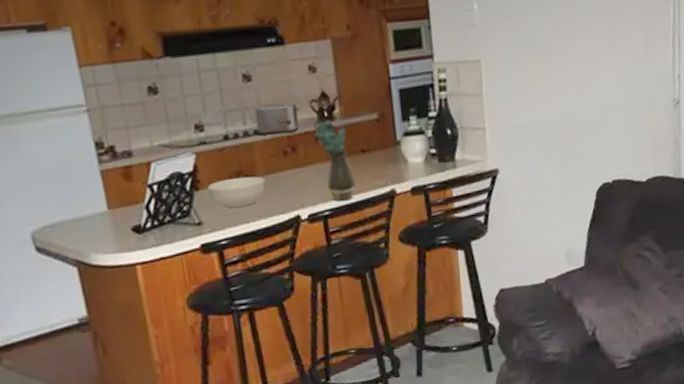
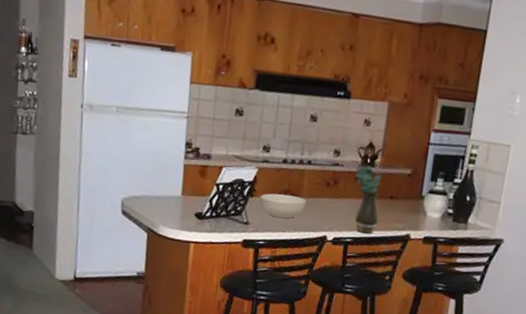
toaster: present [253,102,300,137] -> none [310,141,349,170]

